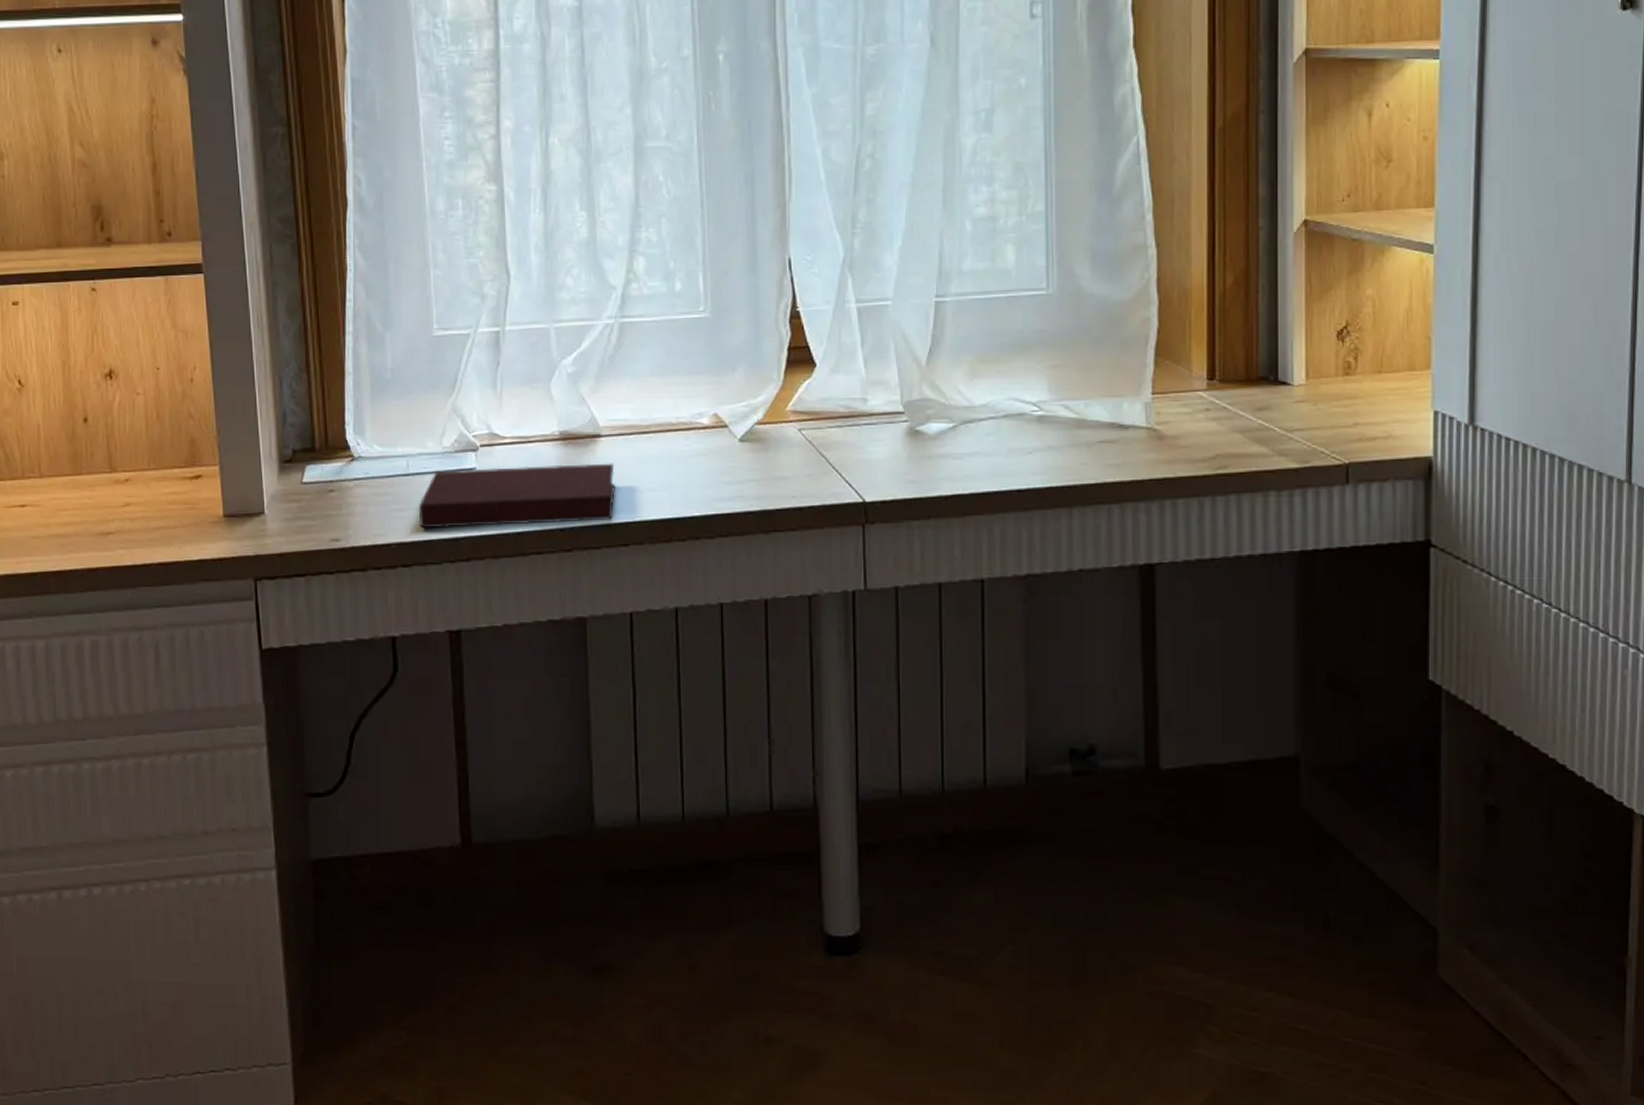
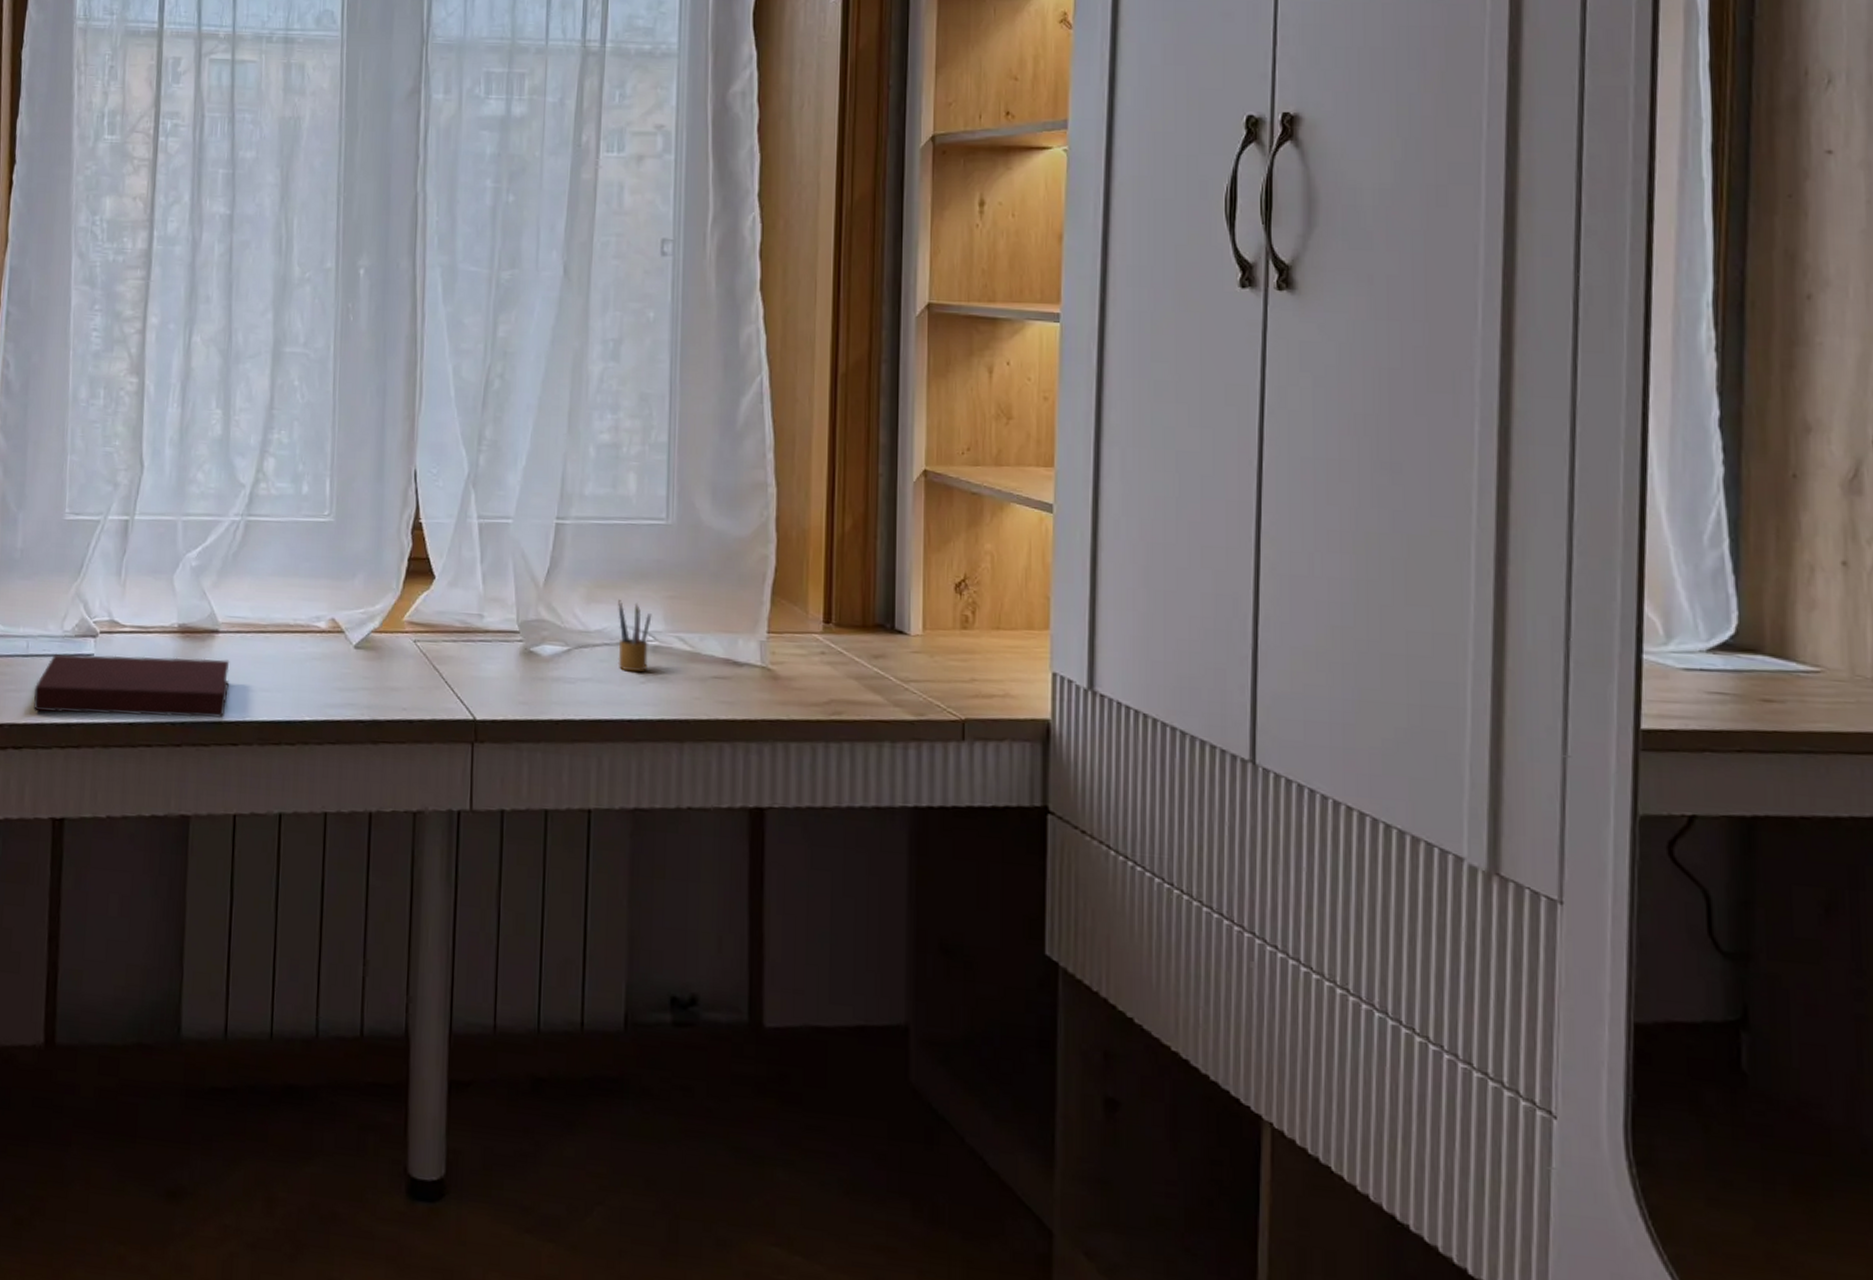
pencil box: none [1002,373,1036,443] -> present [618,600,652,673]

